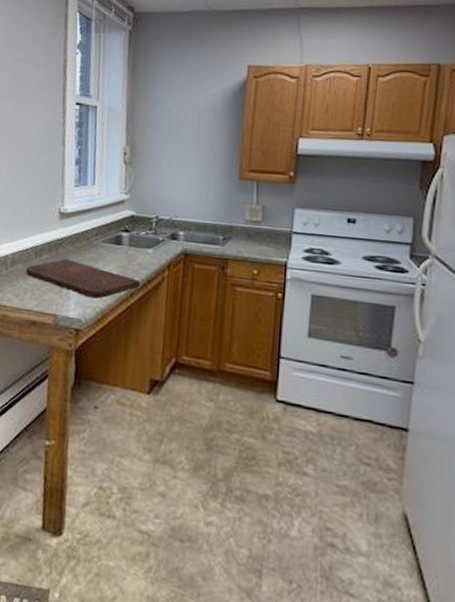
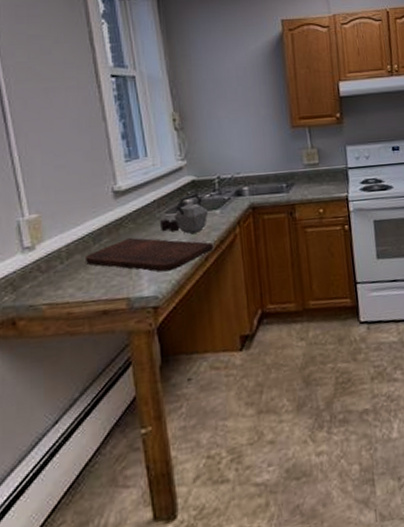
kettle: none [94,228,142,267] -> present [159,193,209,234]

